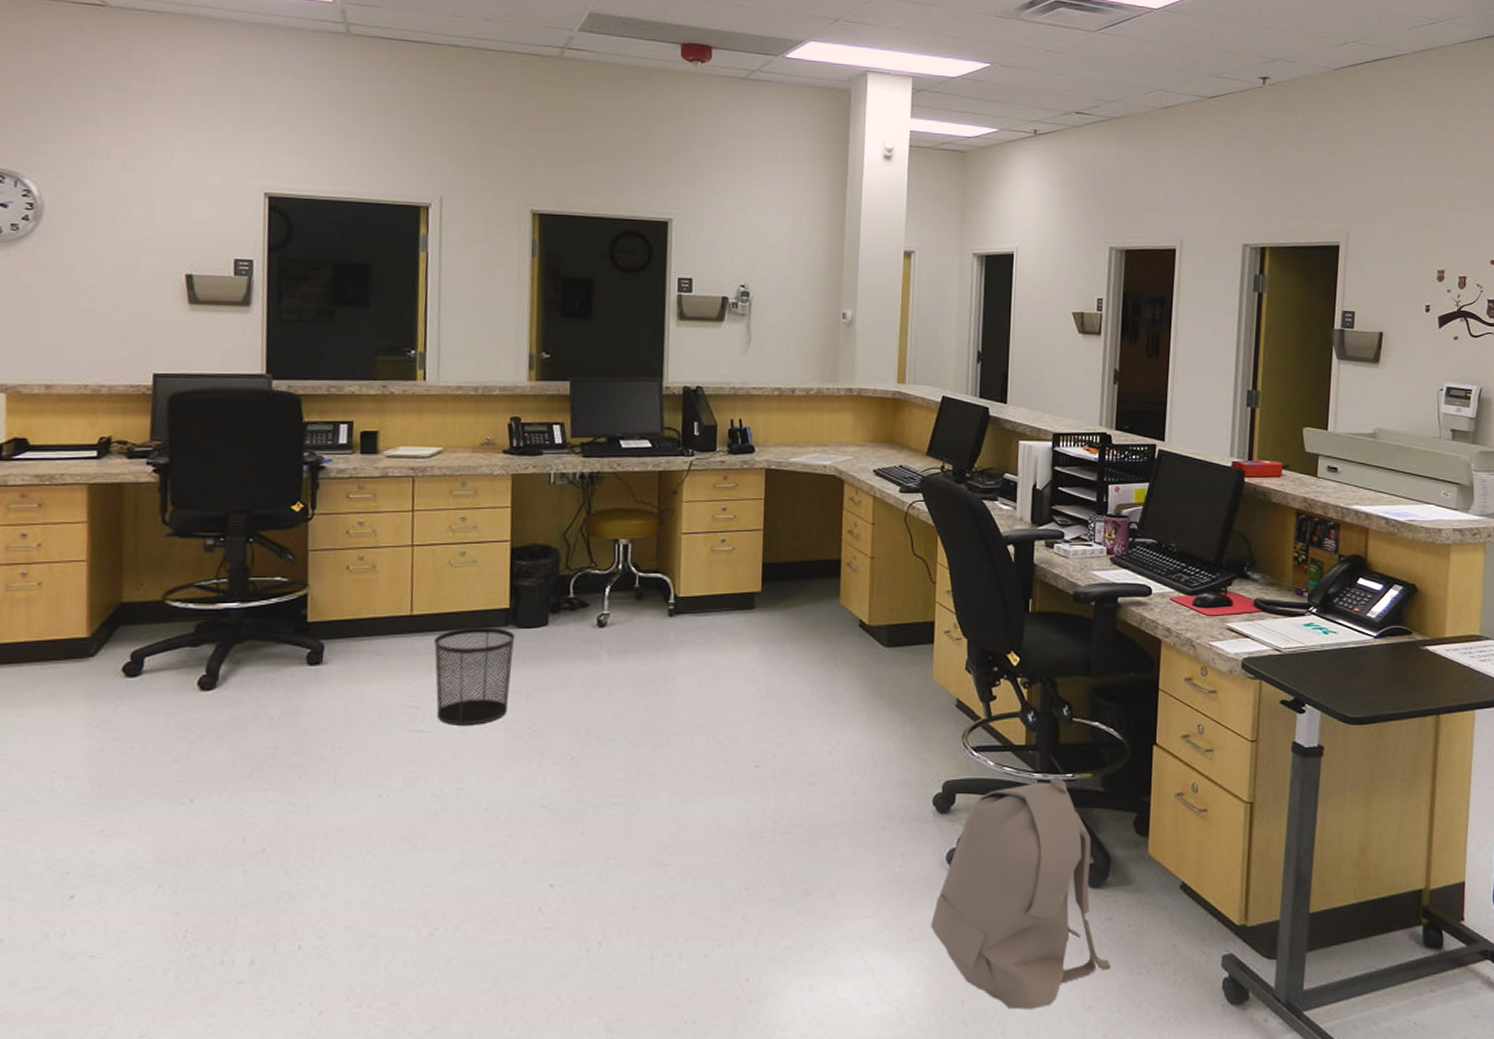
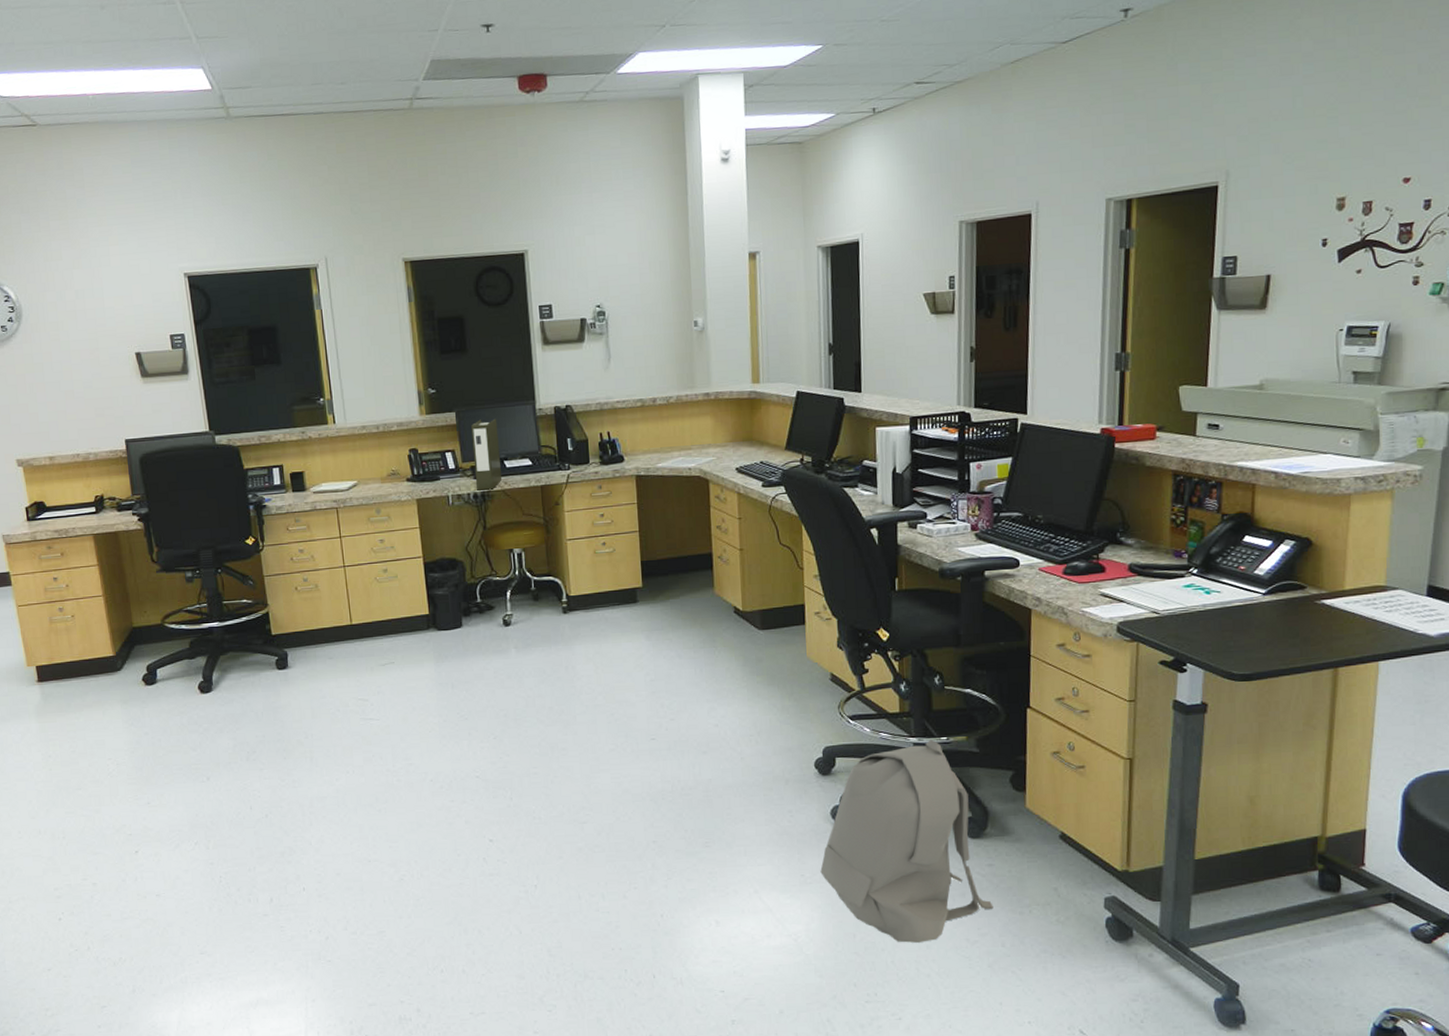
waste bin: present [434,627,516,725] -> none [372,631,438,714]
binder: none [584,392,617,471] -> present [471,418,503,491]

